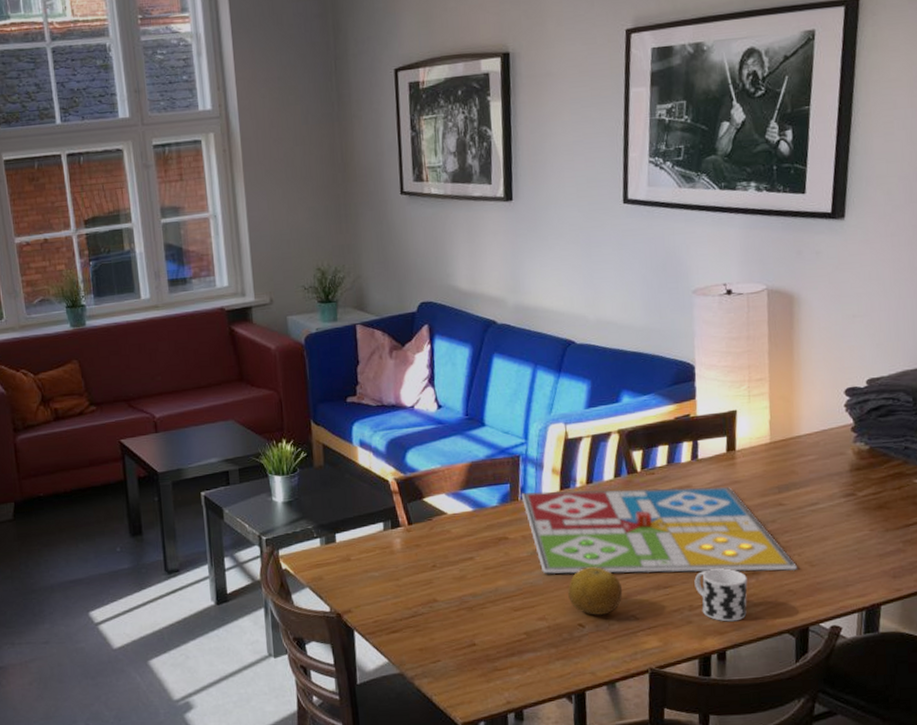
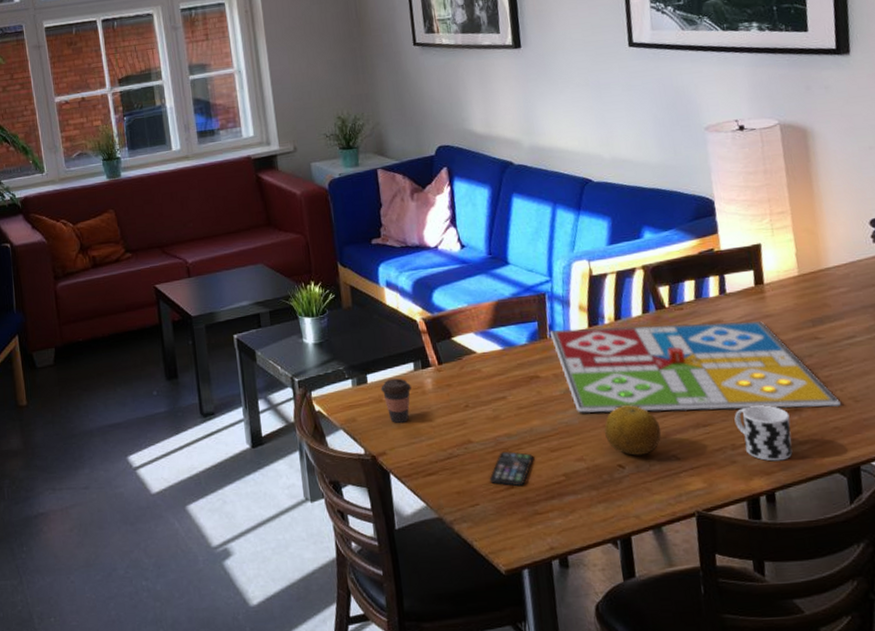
coffee cup: none [349,537,380,583] -> present [381,378,412,424]
smartphone: none [452,610,497,644] -> present [489,452,534,487]

